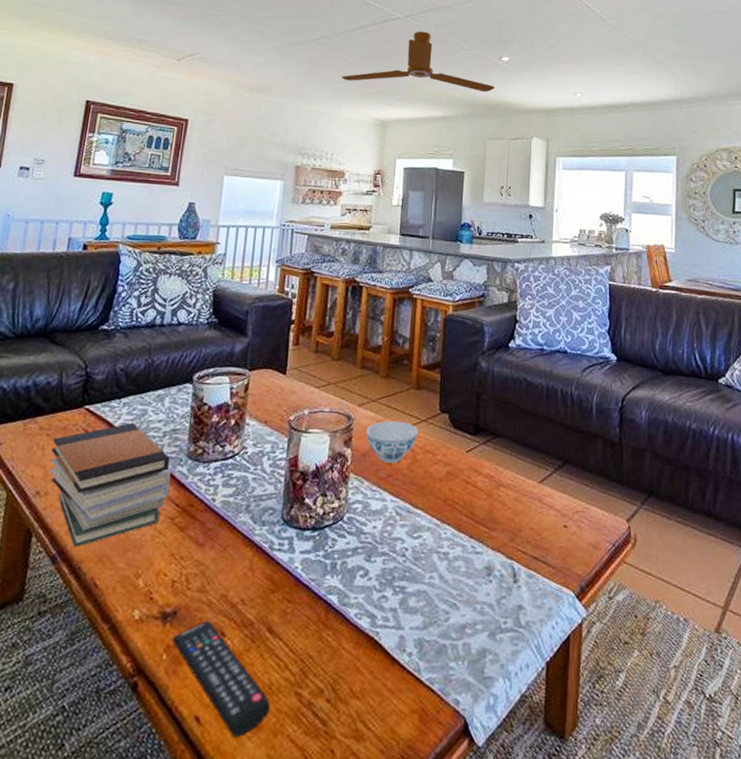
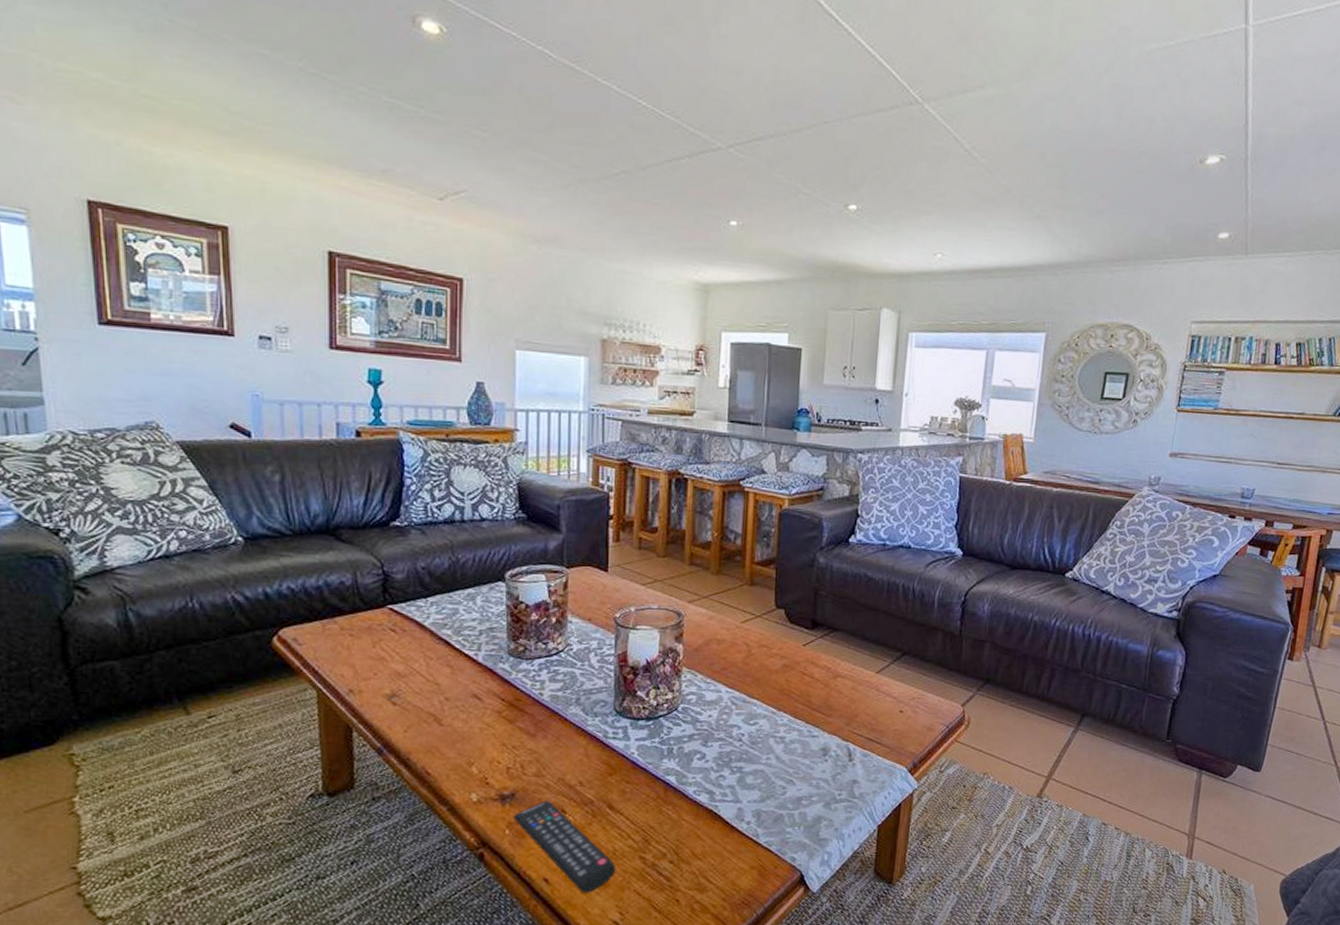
book stack: present [49,423,171,547] -> none [358,622,493,740]
ceiling fan: present [341,31,496,93] -> none [650,167,840,251]
bowl: present [366,420,418,463] -> none [697,616,753,657]

